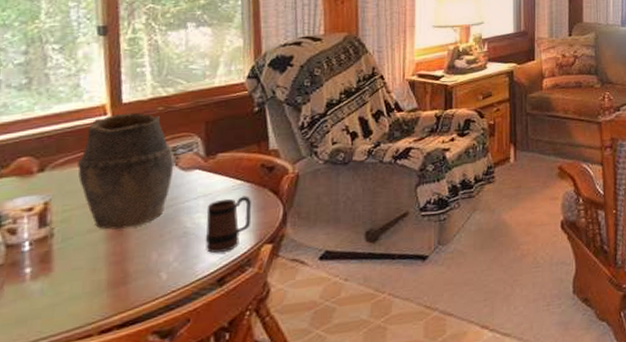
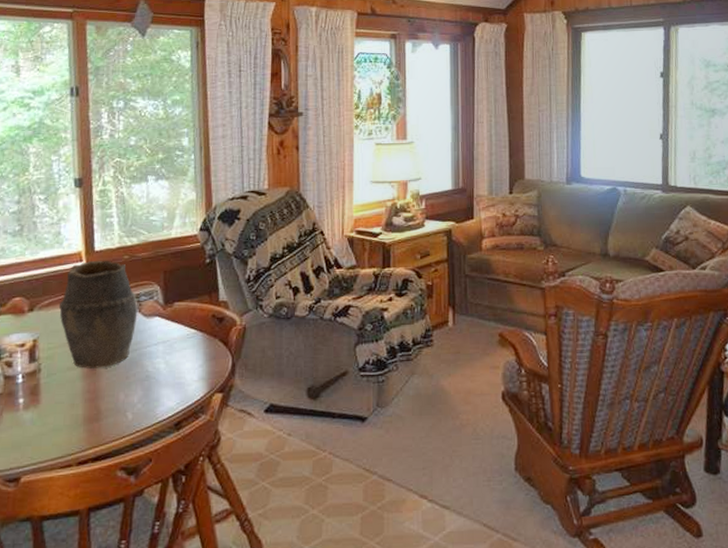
mug: present [205,196,252,254] -> none [164,344,204,399]

